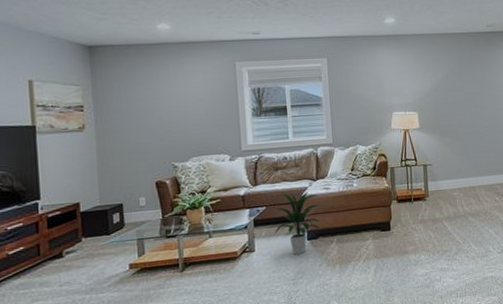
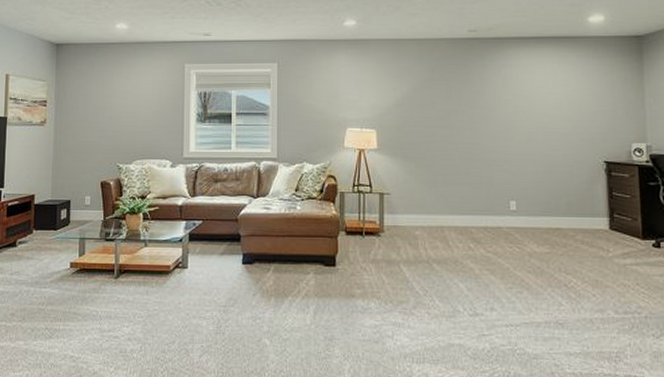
indoor plant: present [274,191,321,254] -> none [208,206,260,278]

